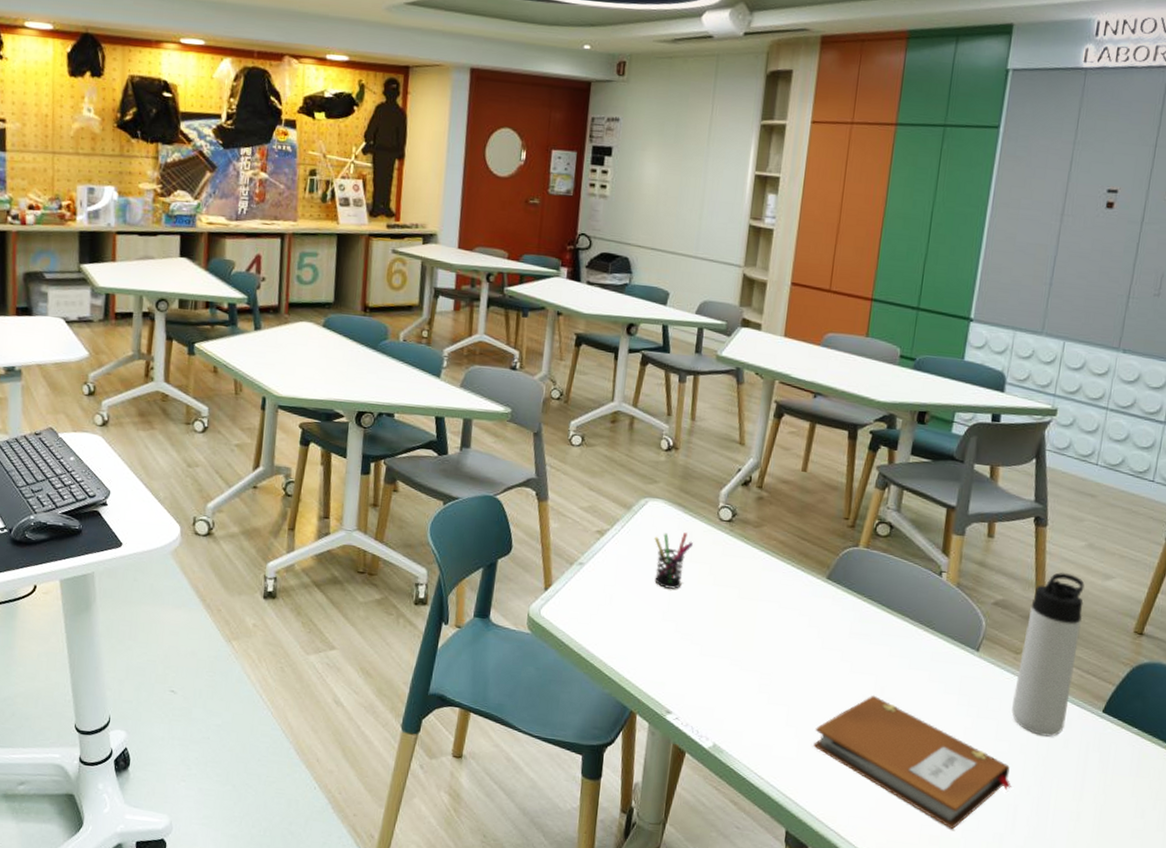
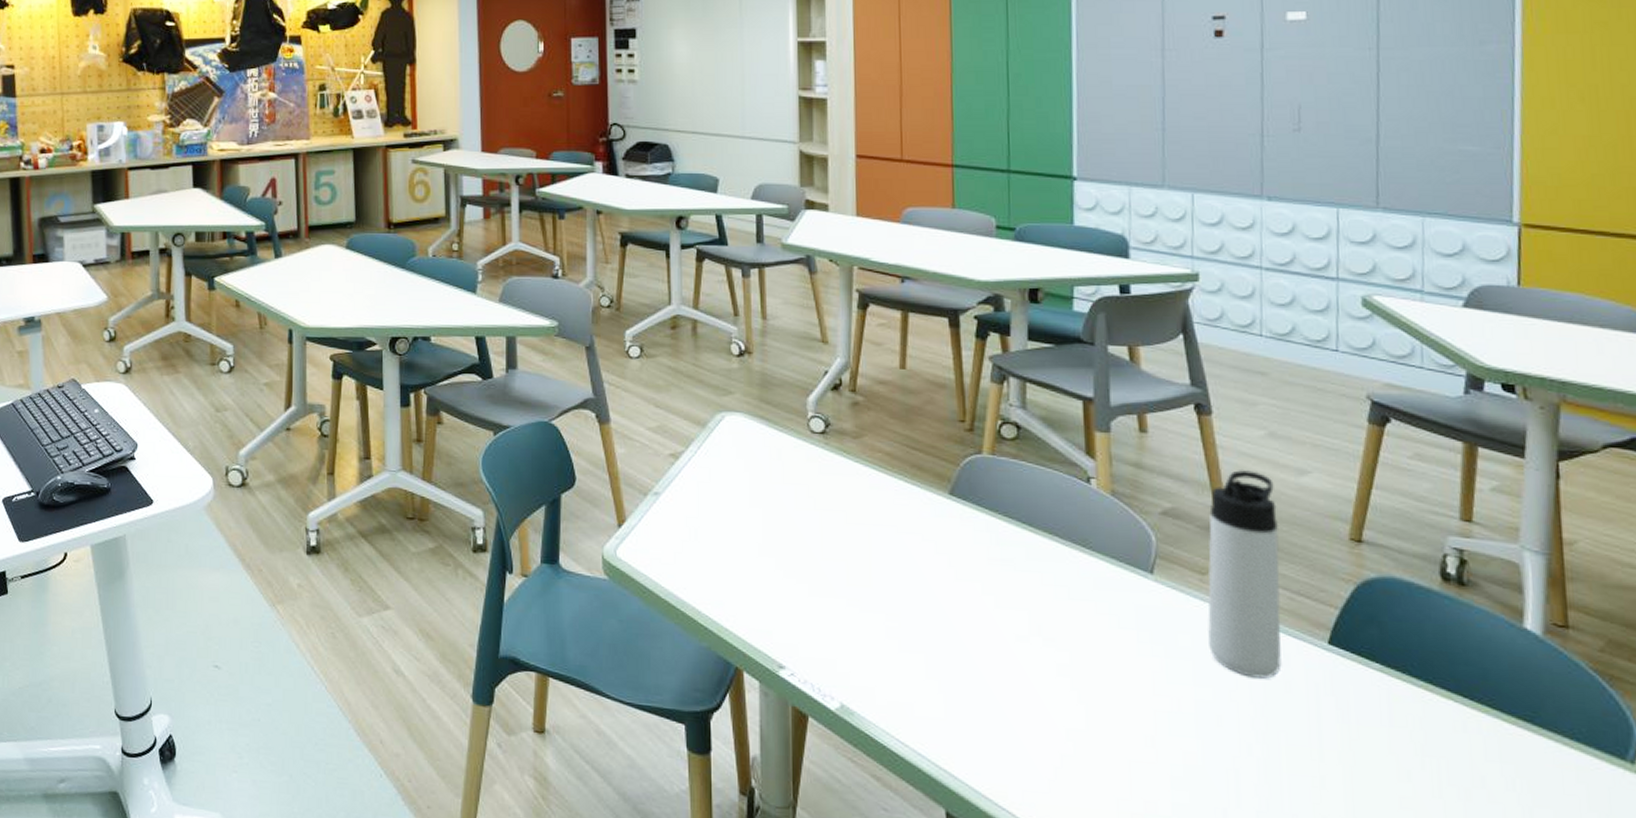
pen holder: present [654,532,693,589] -> none [737,450,783,517]
notebook: present [813,695,1011,830] -> none [963,634,1226,805]

